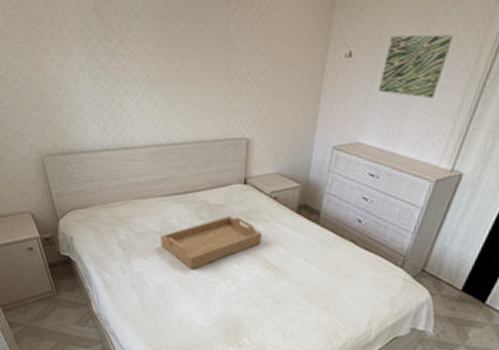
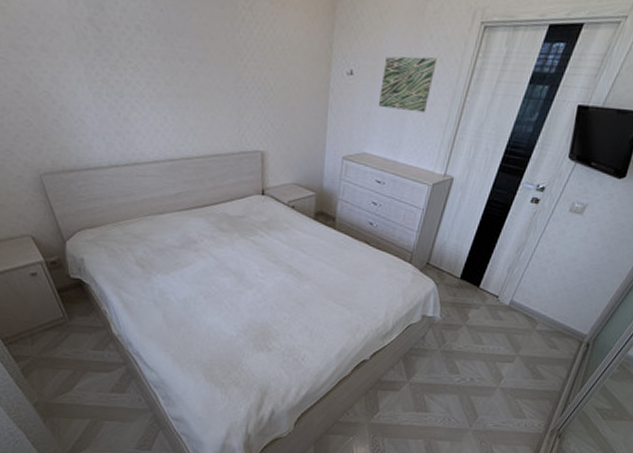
serving tray: present [160,215,263,270] -> none [180,226,284,282]

